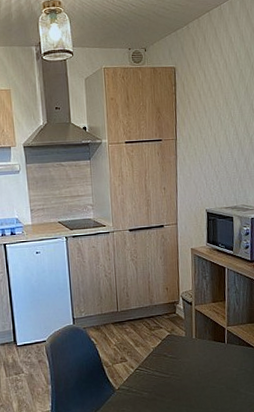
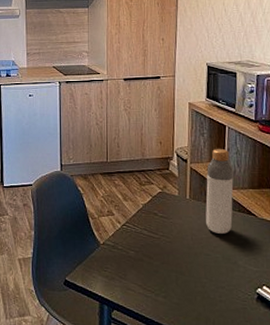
bottle: none [210,289,234,367] -> present [205,148,234,234]

